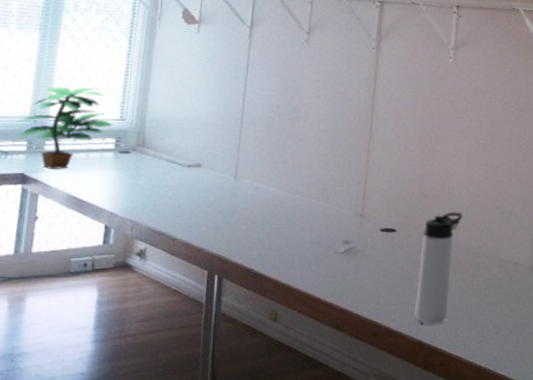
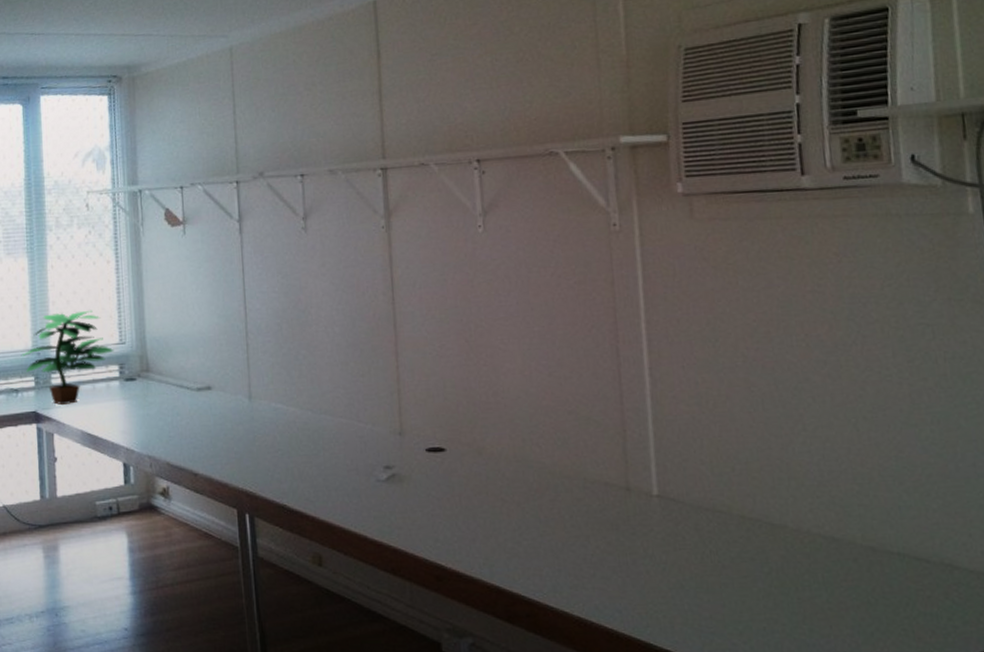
thermos bottle: present [415,212,463,325] -> none [479,421,527,567]

